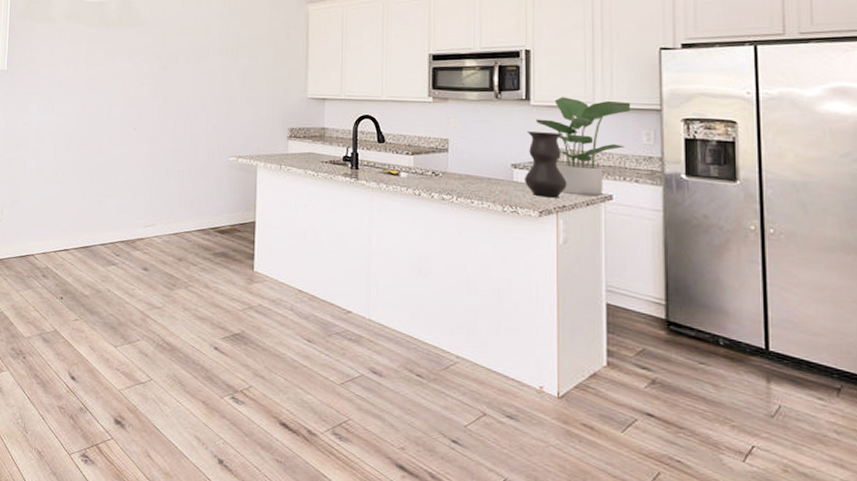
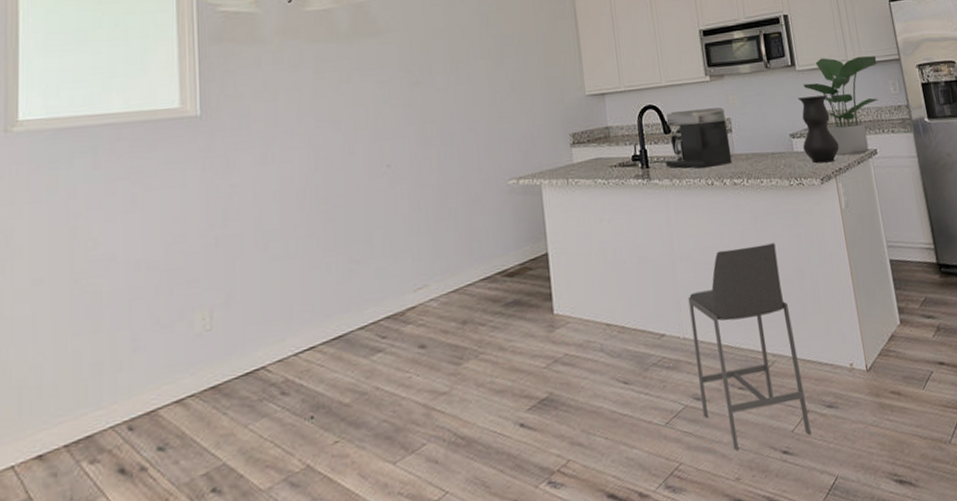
coffee maker: none [374,124,444,180] -> present [665,107,733,169]
bar stool: none [377,254,485,435] -> present [688,243,811,451]

